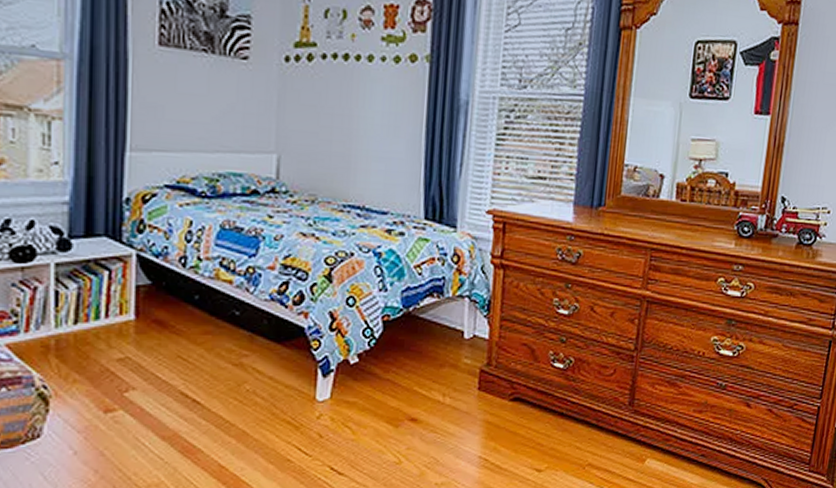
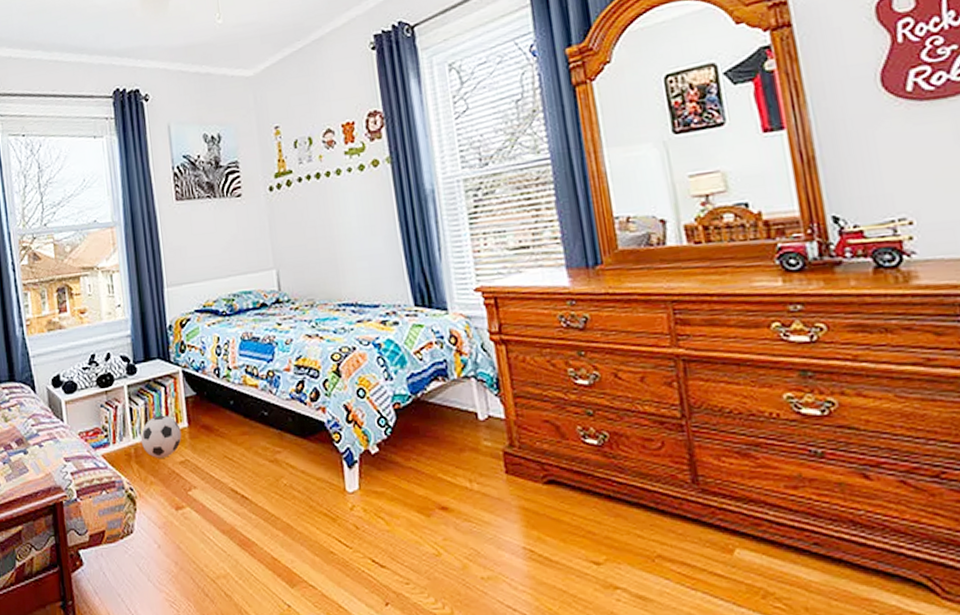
soccer ball: none [66,303,125,353] -> present [140,415,182,458]

